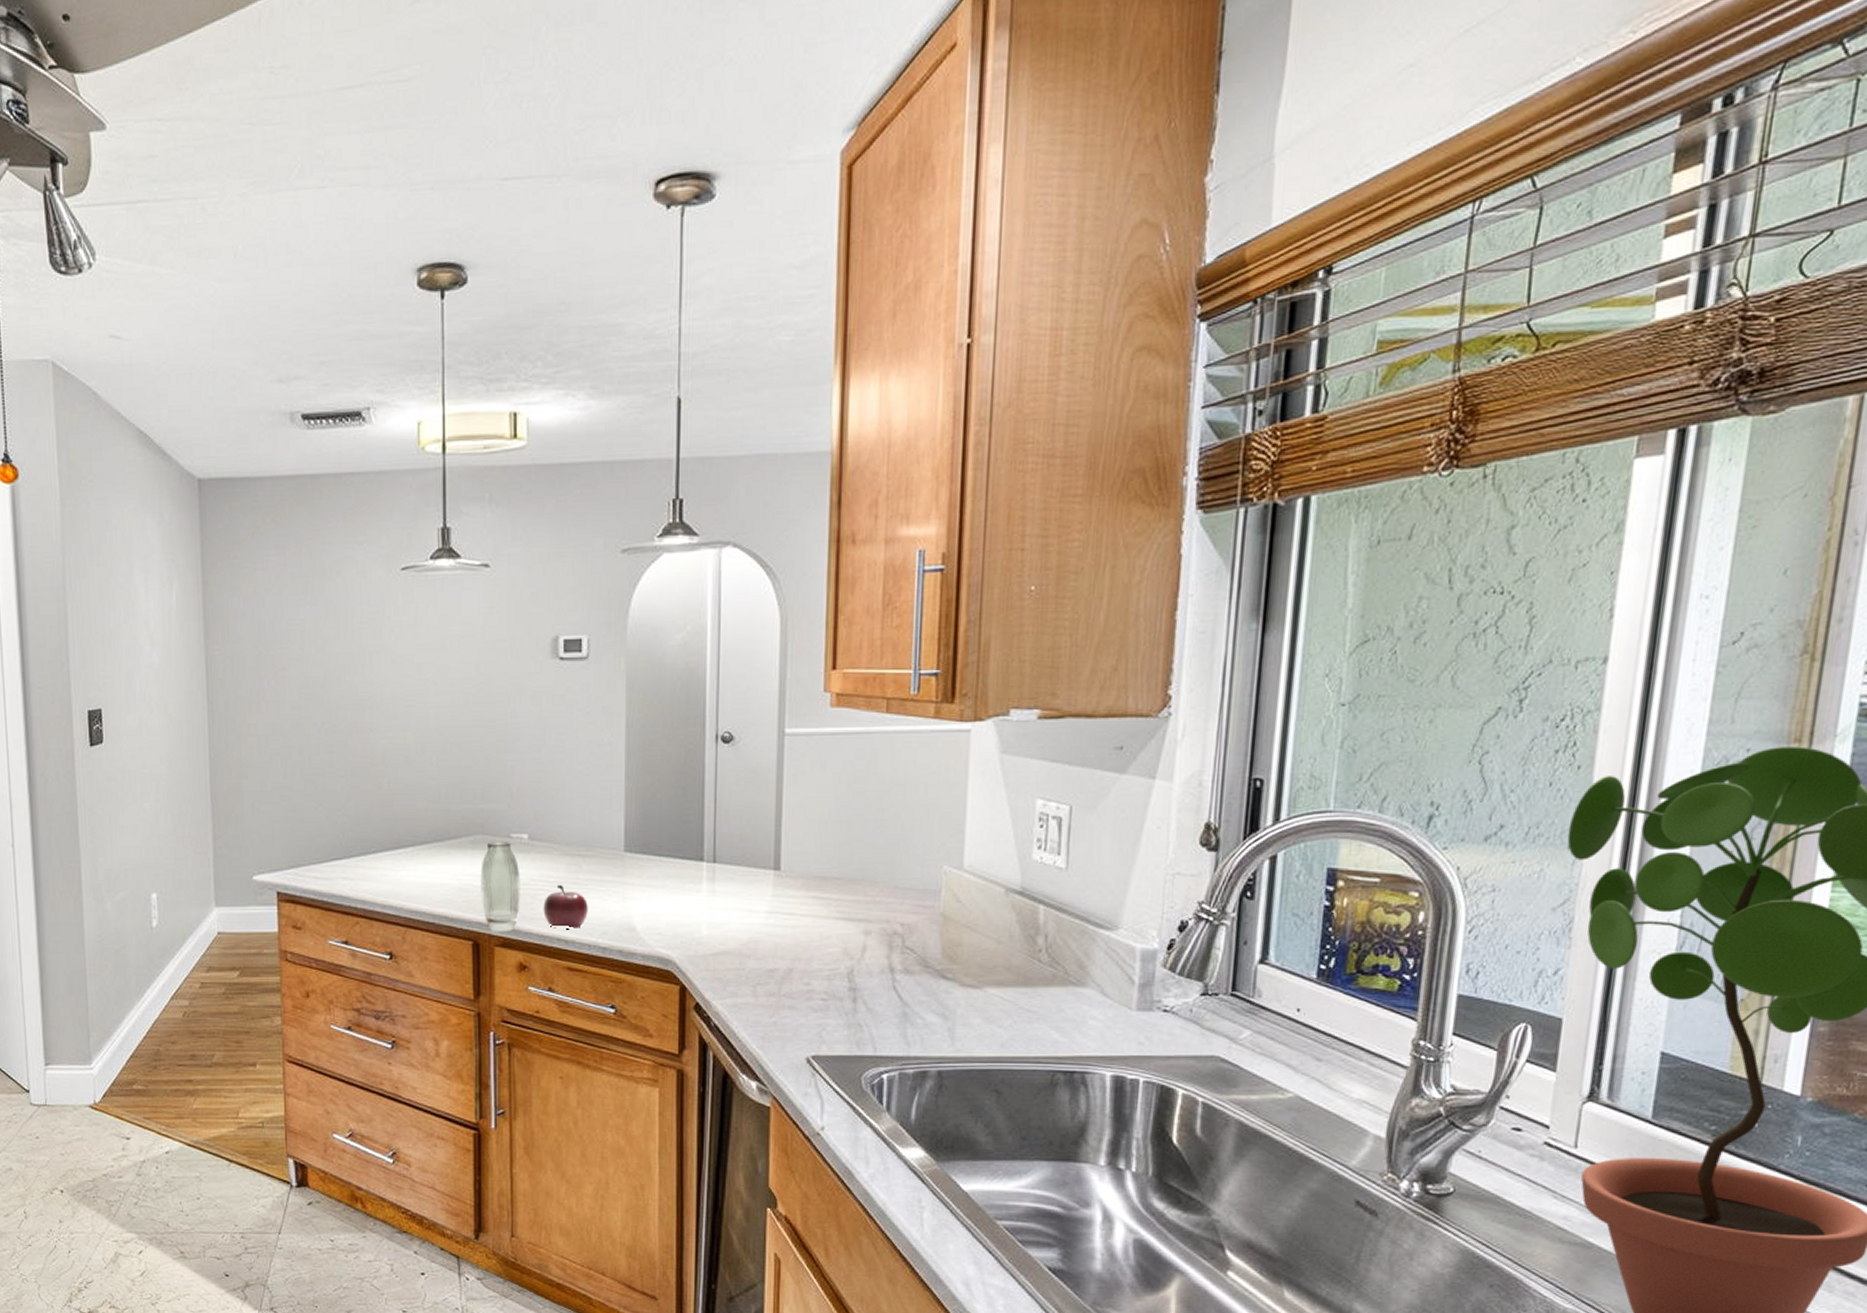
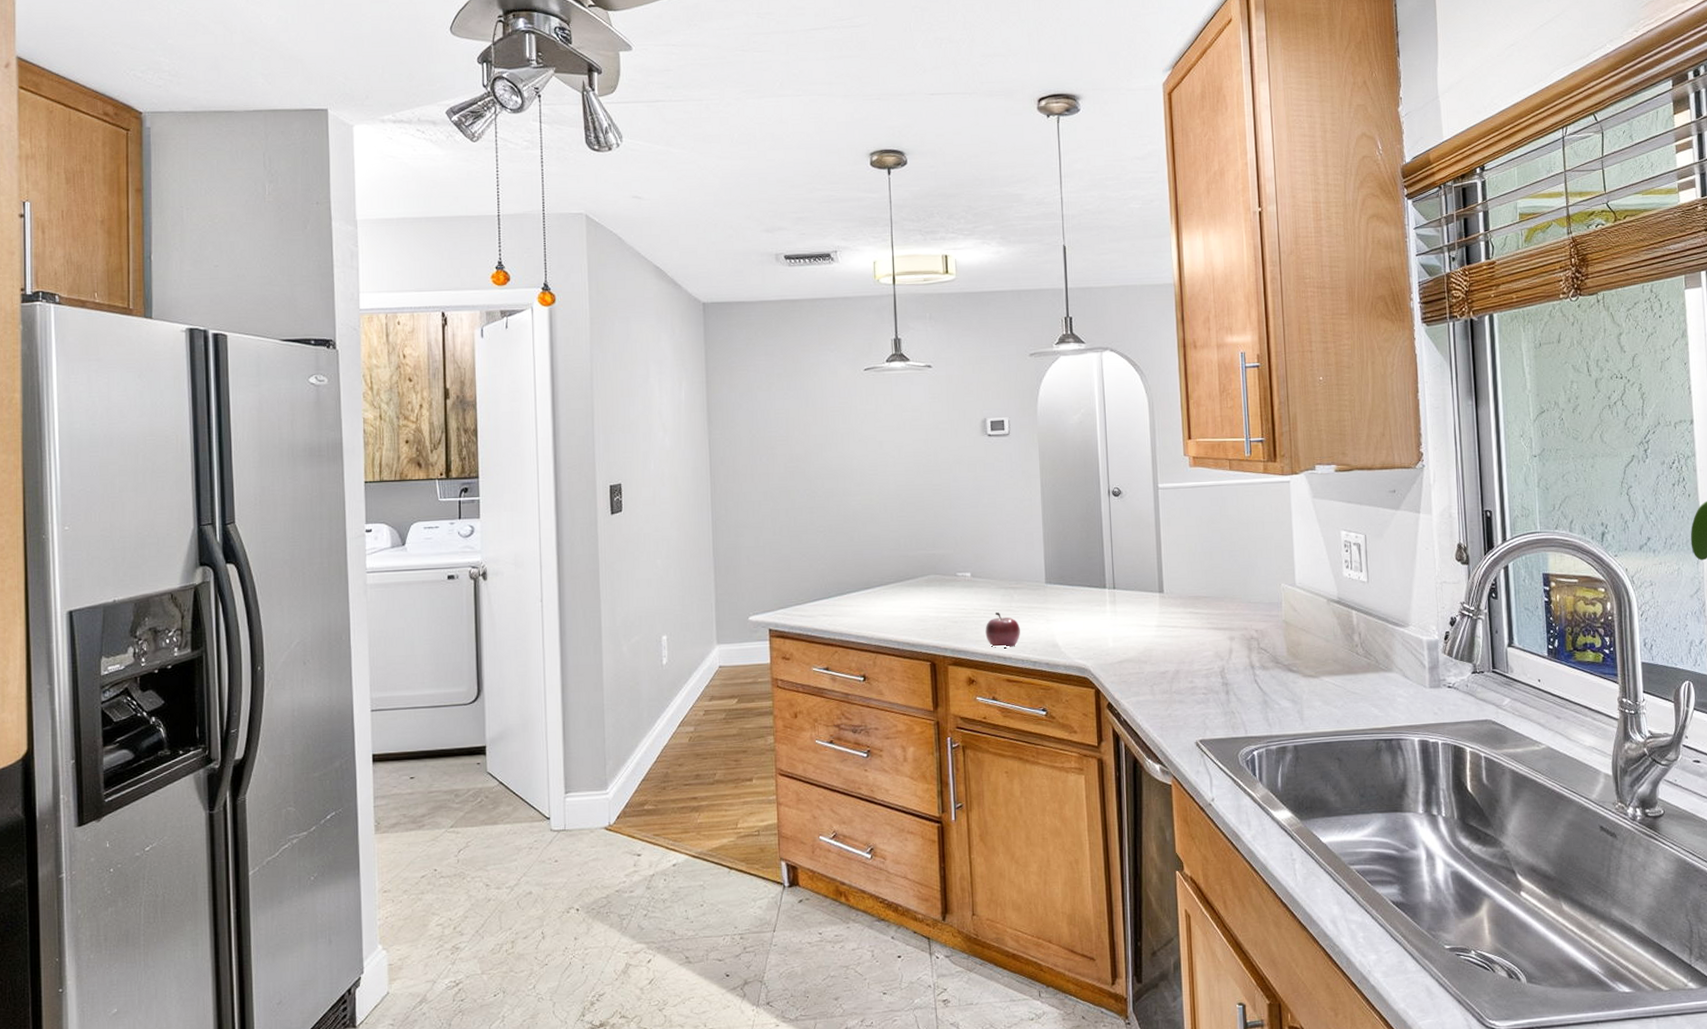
vase: present [480,842,520,933] -> none [934,579,967,654]

